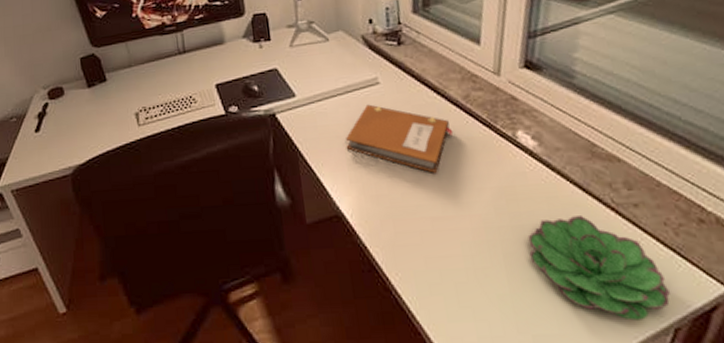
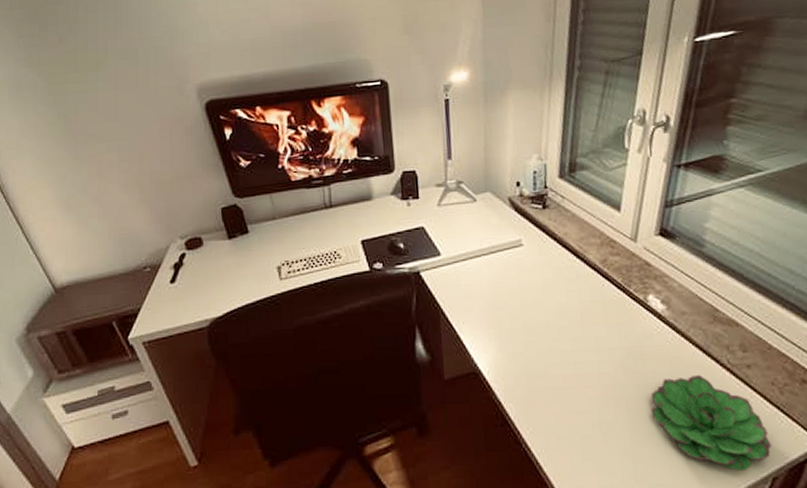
notebook: present [346,104,454,173] -> none [487,265,590,333]

